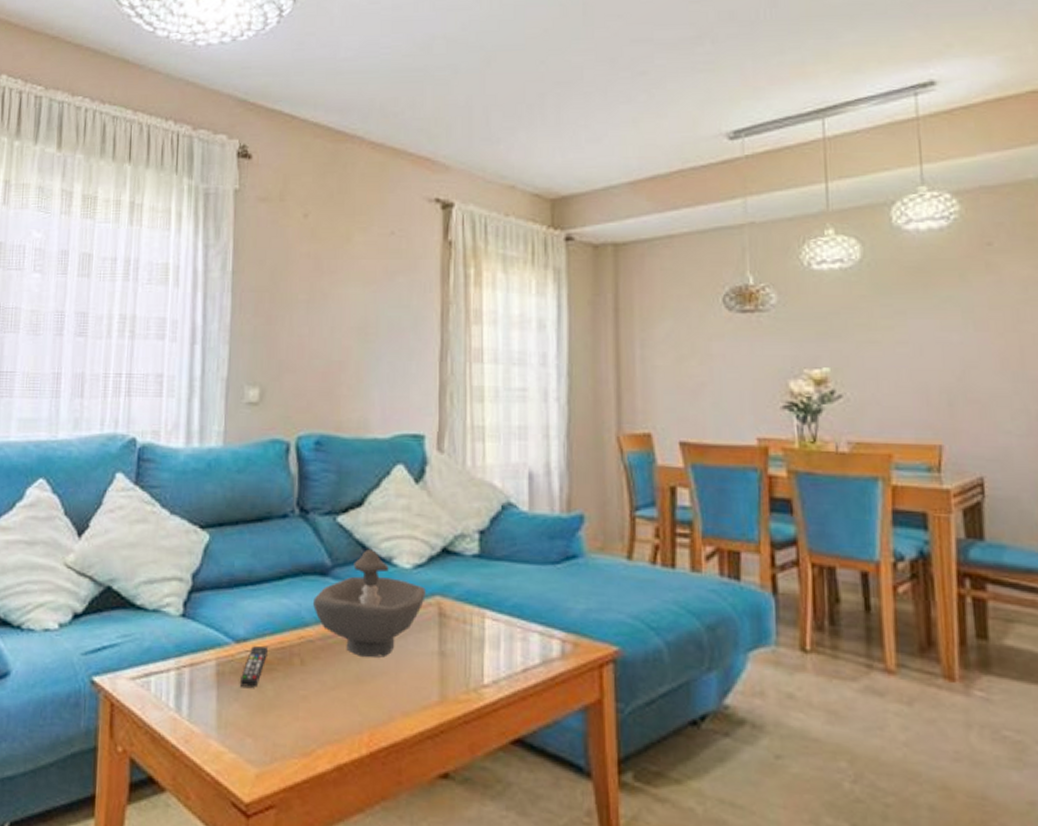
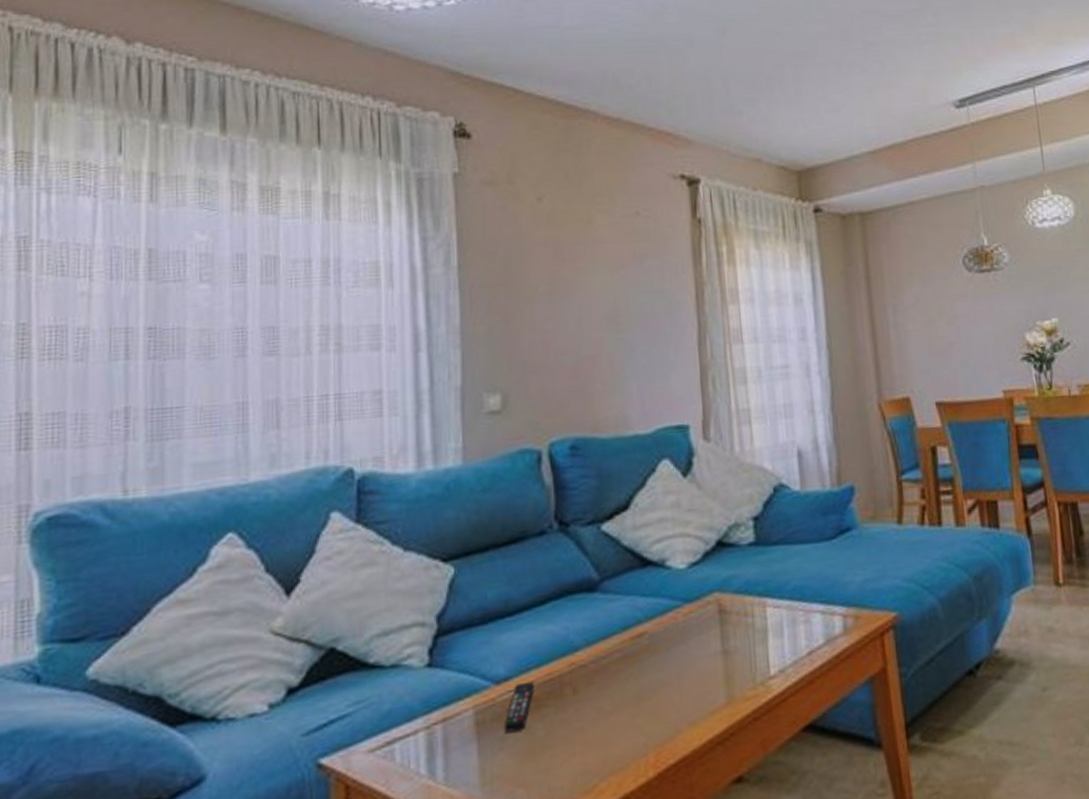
decorative bowl: present [313,549,426,658] -> none [582,555,704,673]

